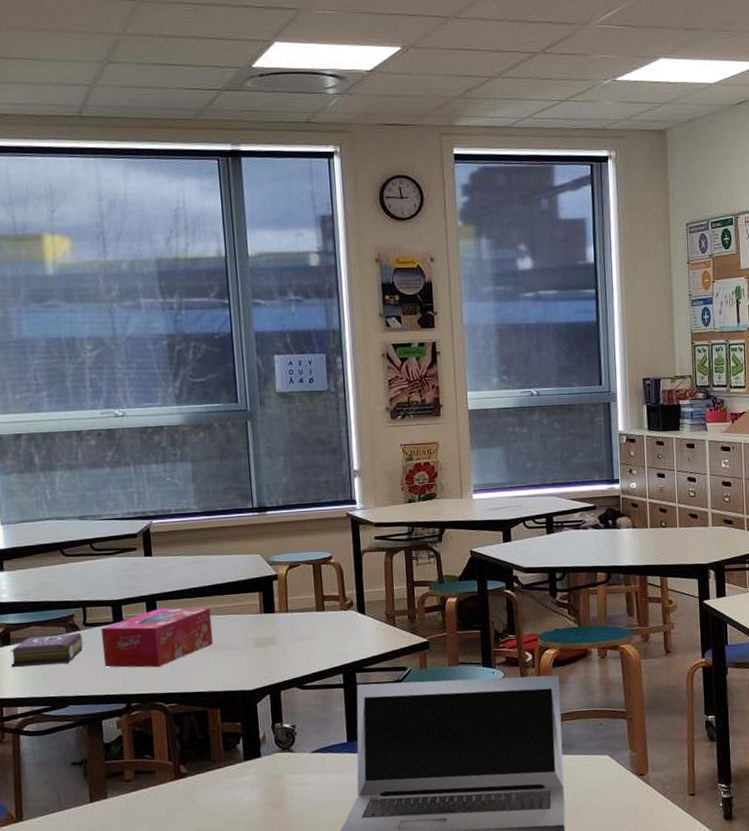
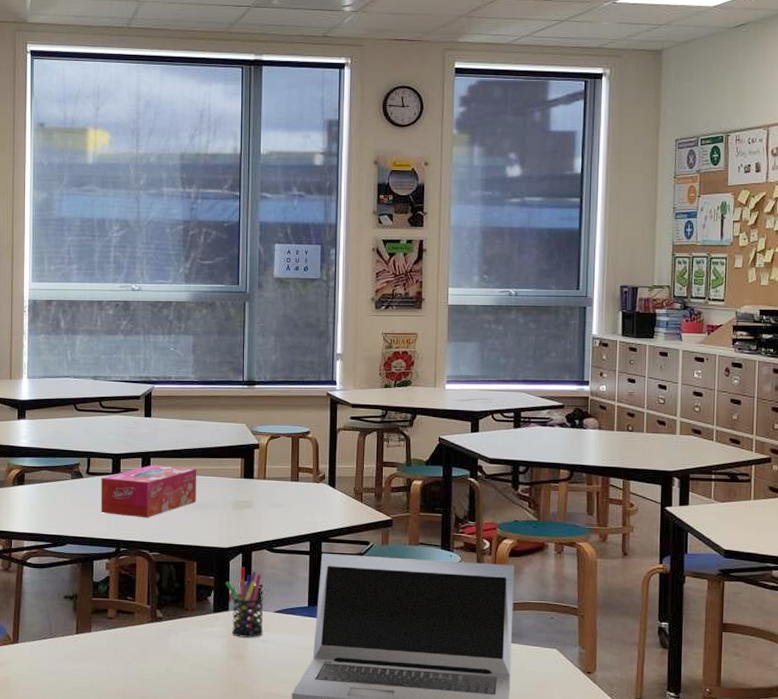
book: present [11,632,83,667] -> none [23,479,85,506]
pen holder: none [254,708,302,784] -> present [225,567,264,638]

